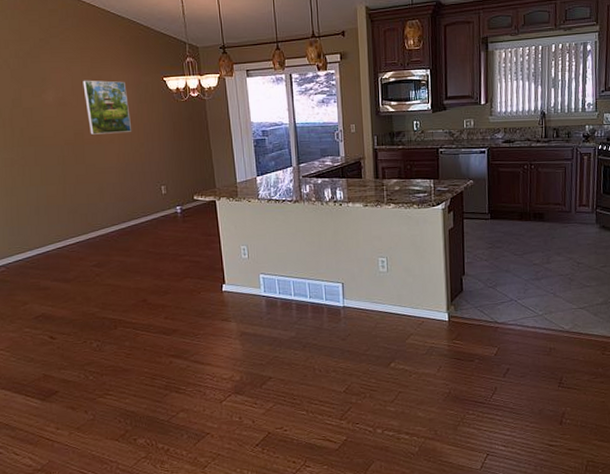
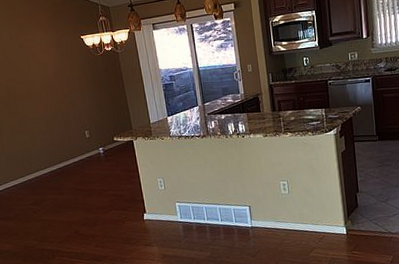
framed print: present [83,80,131,135] -> none [12,42,56,90]

